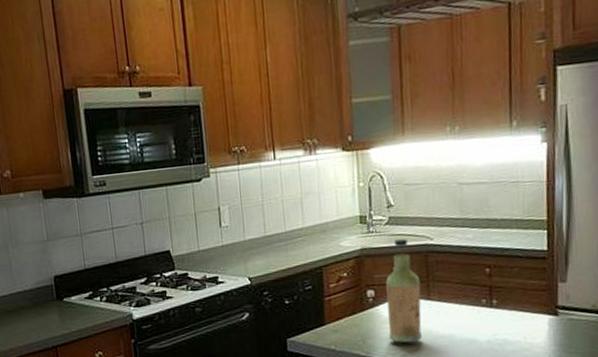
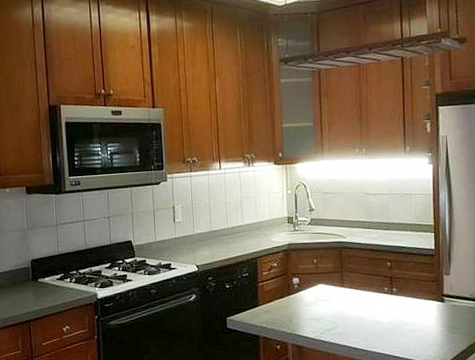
bottle: present [386,239,423,343] -> none [308,237,338,322]

